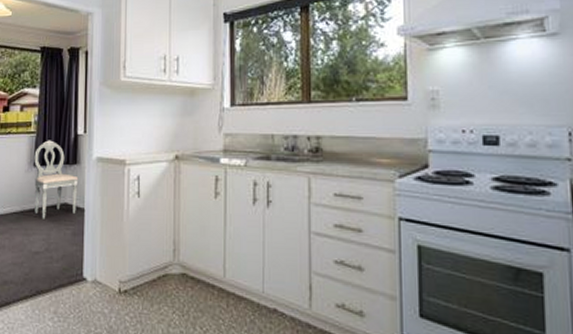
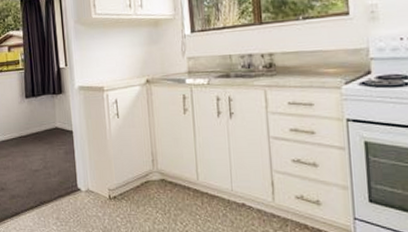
dining chair: present [34,140,79,219] -> none [25,74,66,142]

